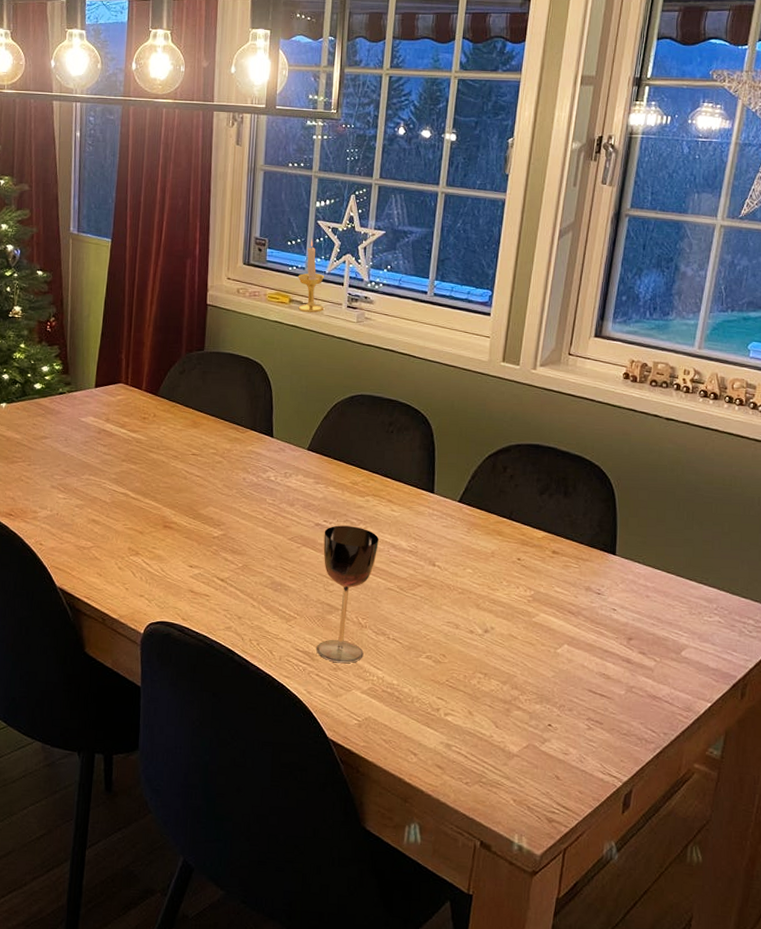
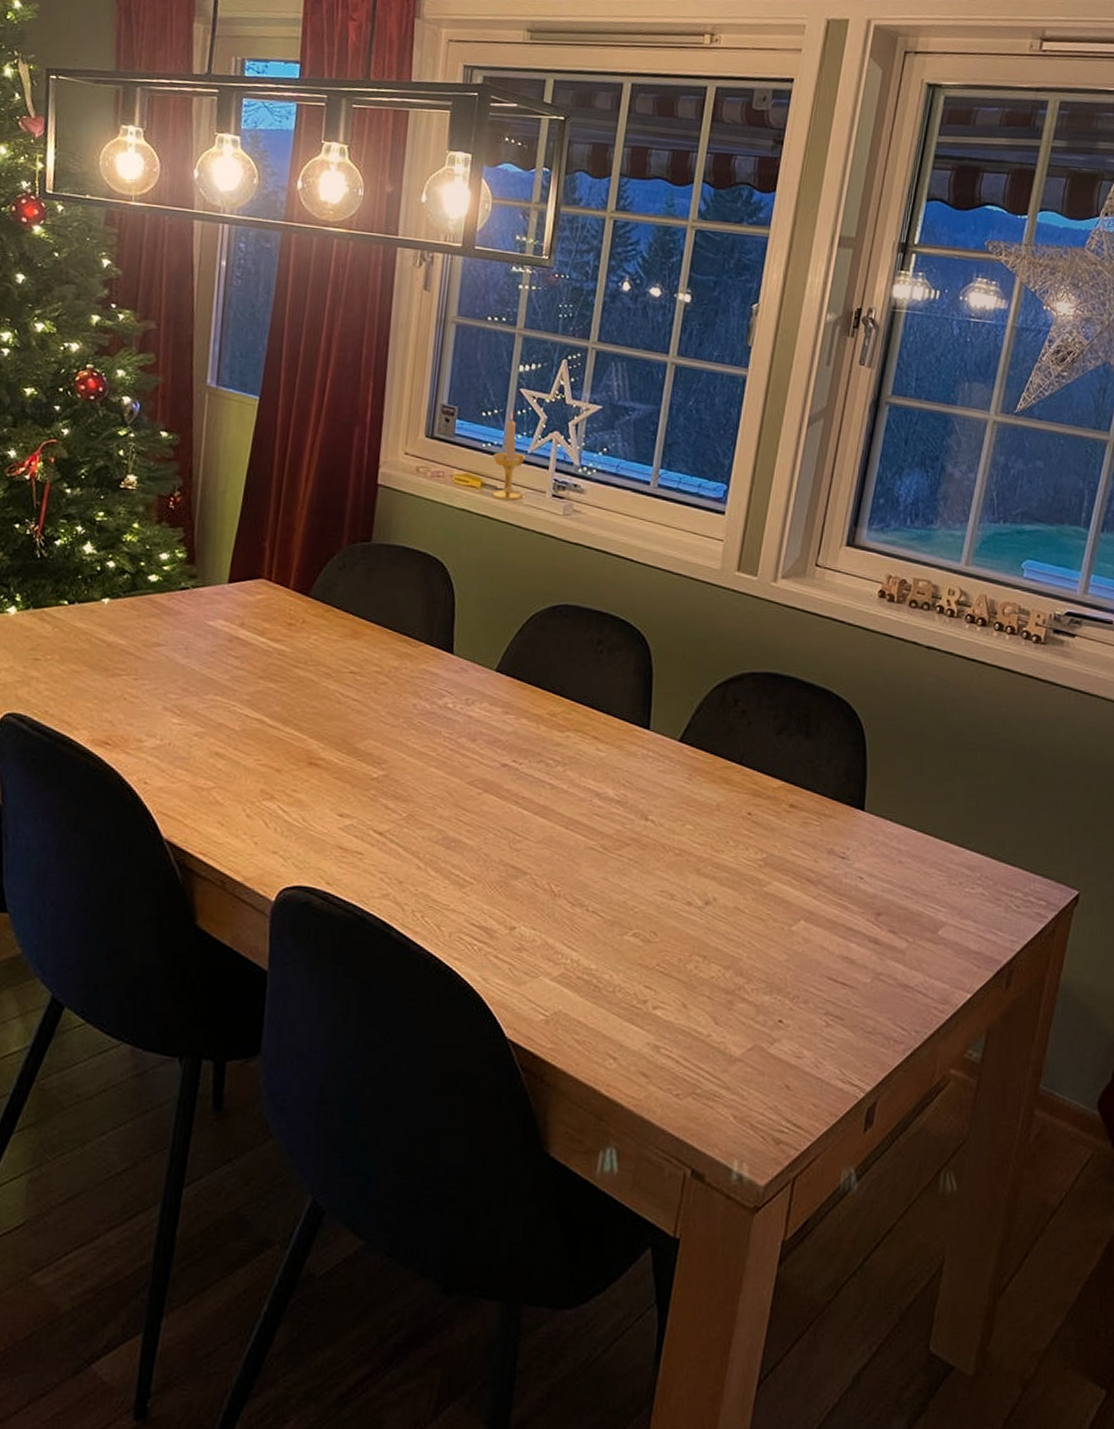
wineglass: present [316,525,379,664] -> none [496,767,580,943]

